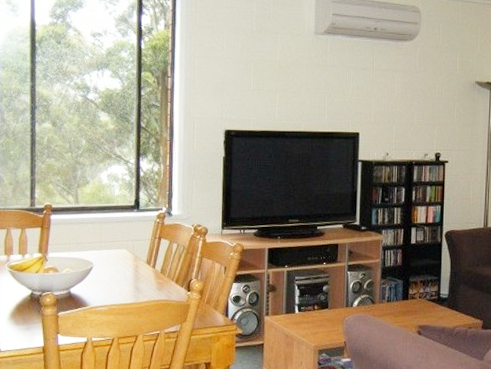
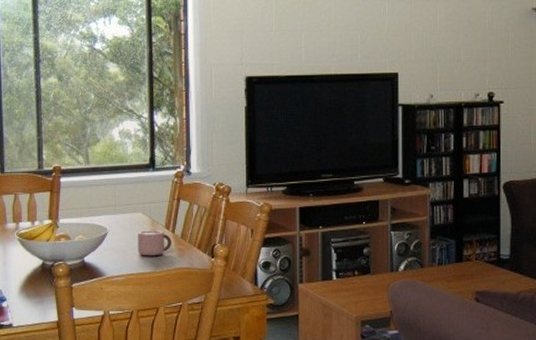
mug: none [120,265,153,289] -> present [138,230,172,256]

